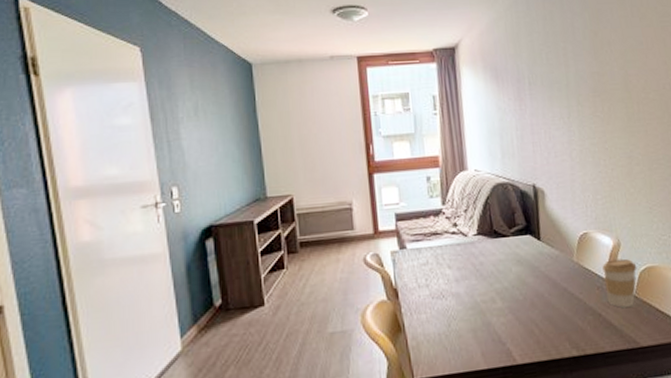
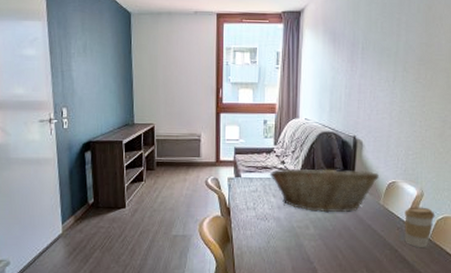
fruit basket: none [440,223,569,280] -> present [269,165,380,213]

